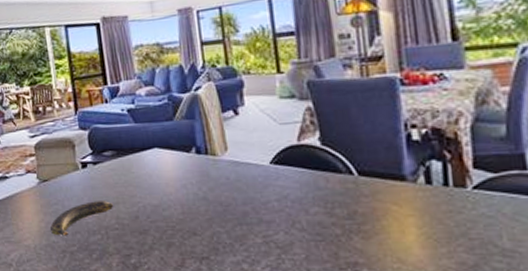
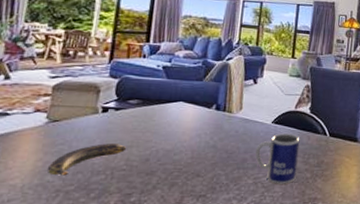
mug: none [257,176,321,244] -> present [255,133,300,184]

